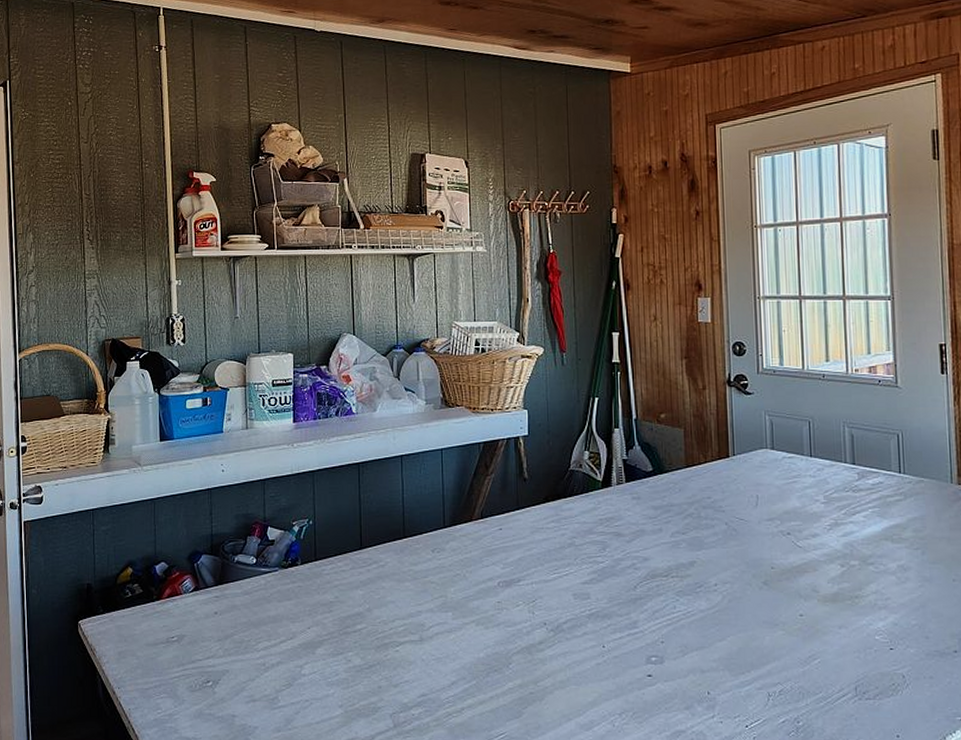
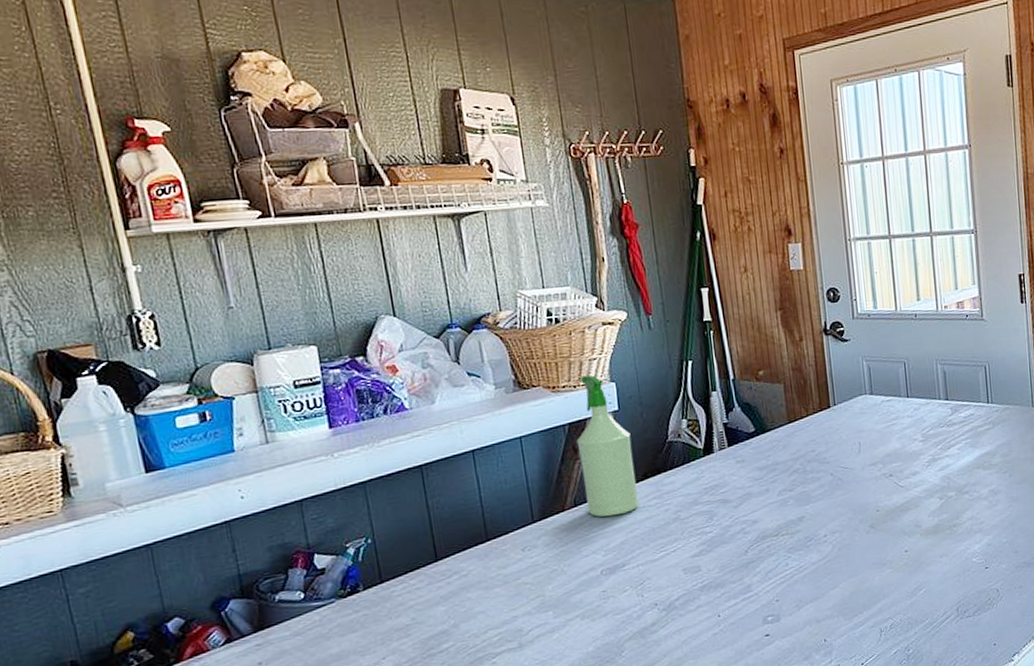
spray bottle: none [489,401,538,533] -> present [576,375,639,517]

